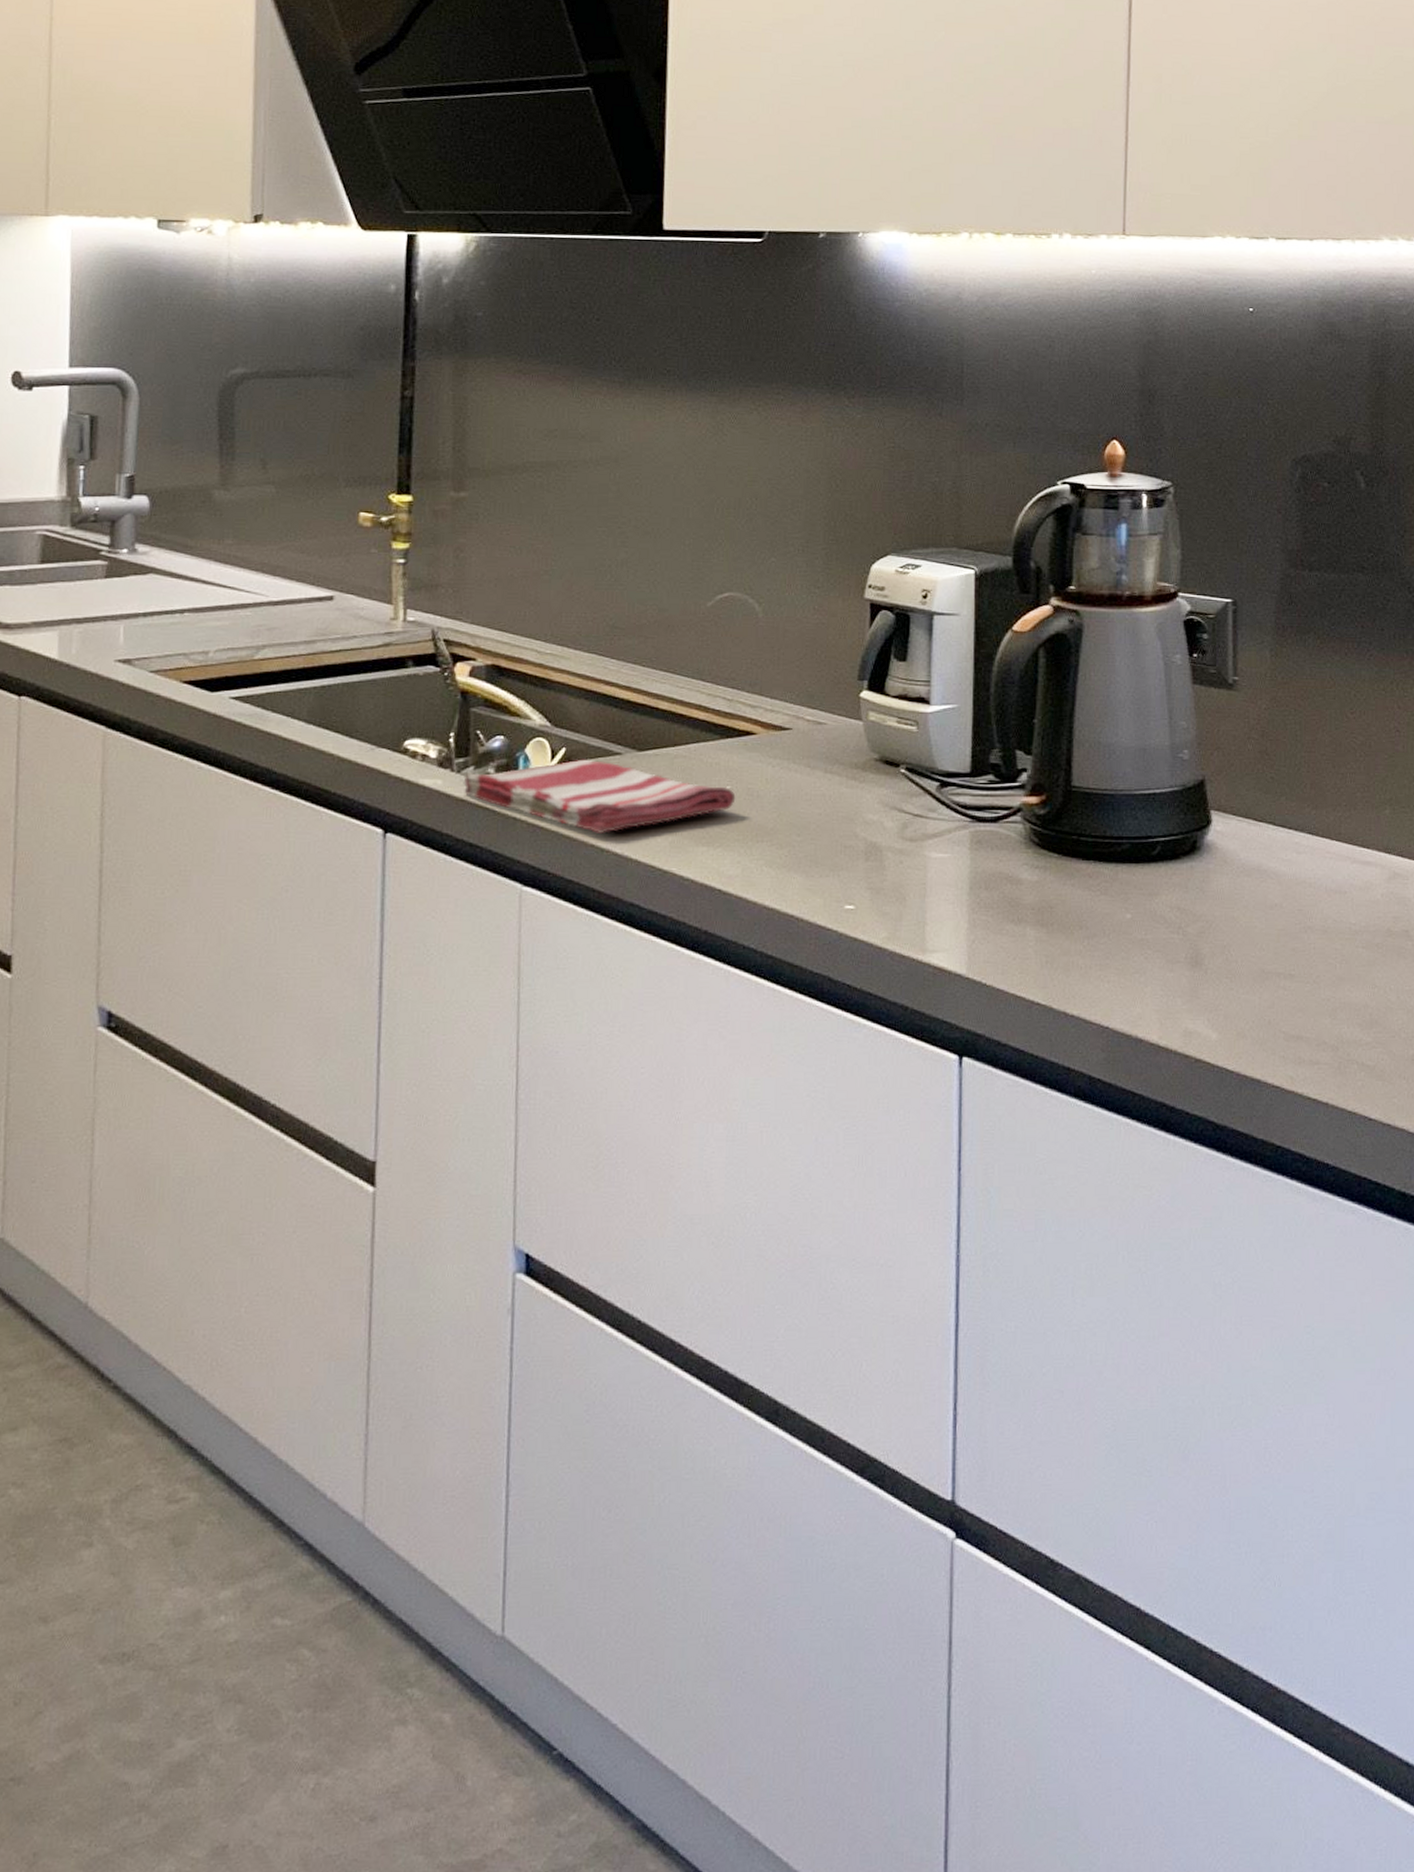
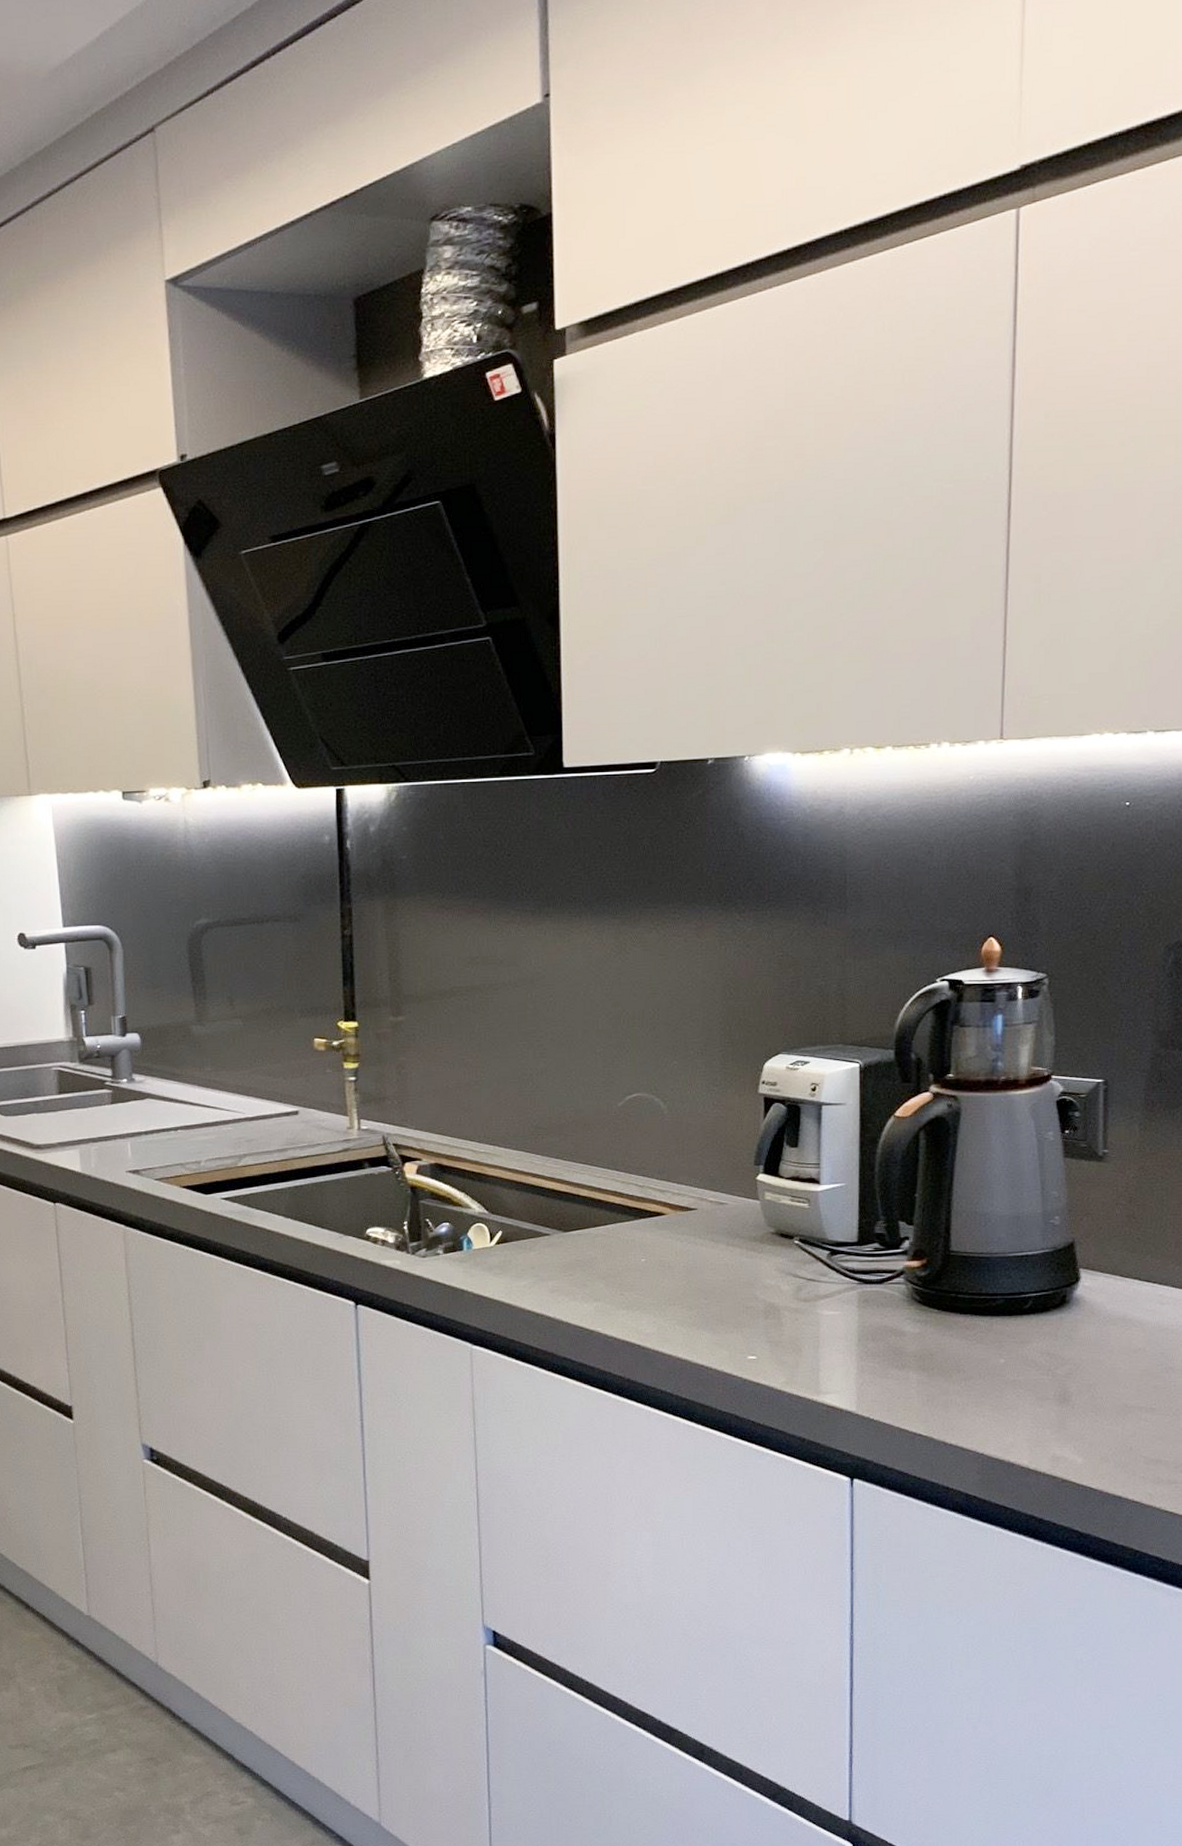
dish towel: present [463,759,736,833] -> none [417,1240,650,1301]

